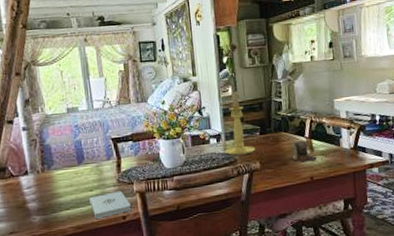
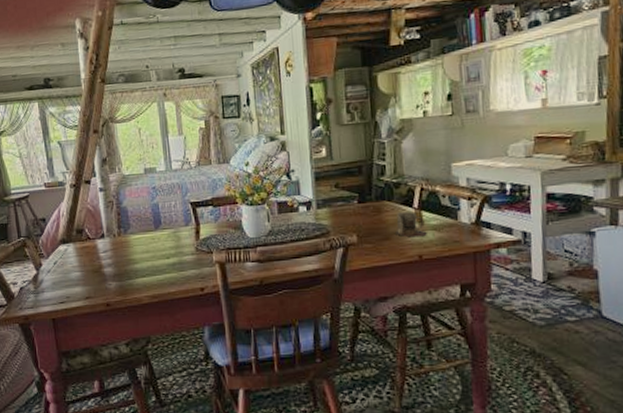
notepad: present [89,191,131,219] -> none [166,260,210,289]
candle holder: present [225,90,255,156] -> none [316,151,352,227]

